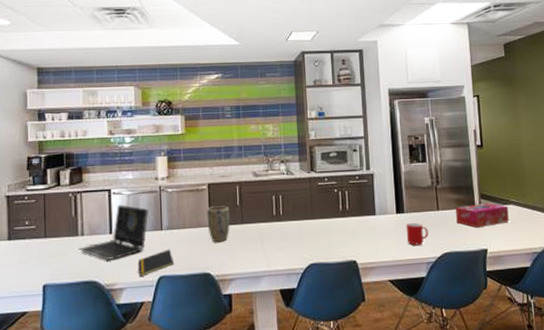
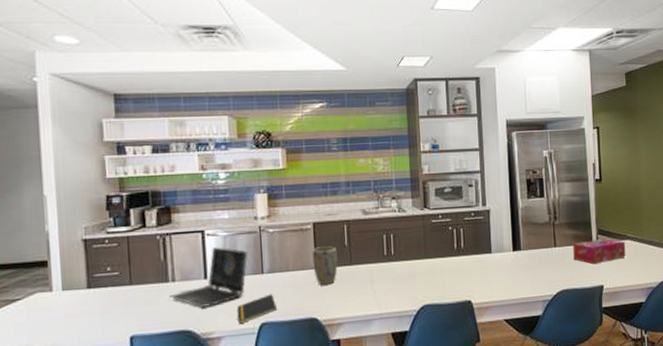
cup: present [406,222,429,245] -> none [522,260,545,284]

